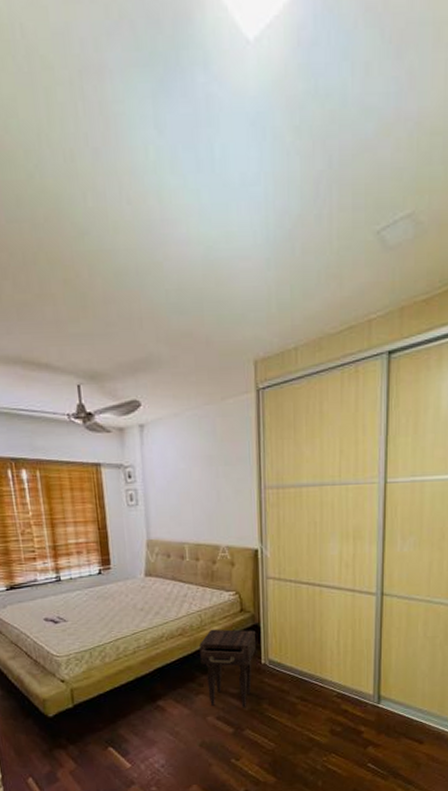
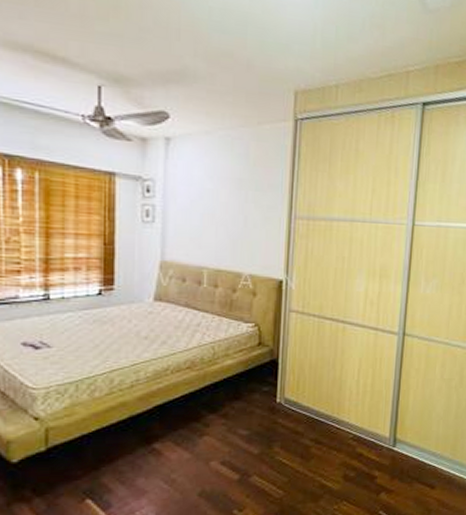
nightstand: present [199,629,256,708] -> none [209,363,272,452]

